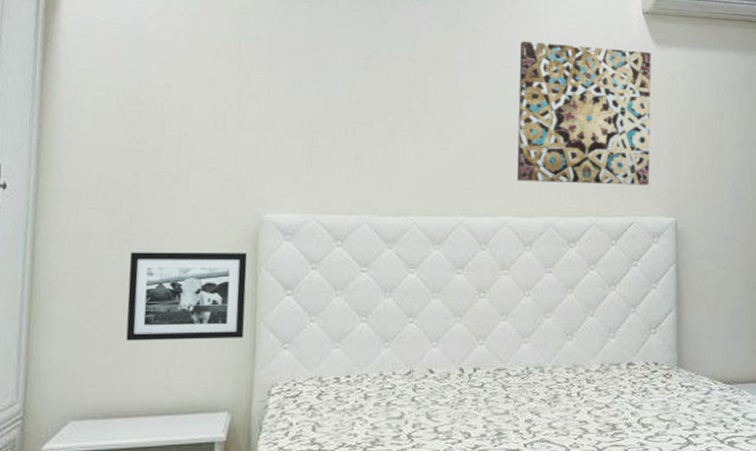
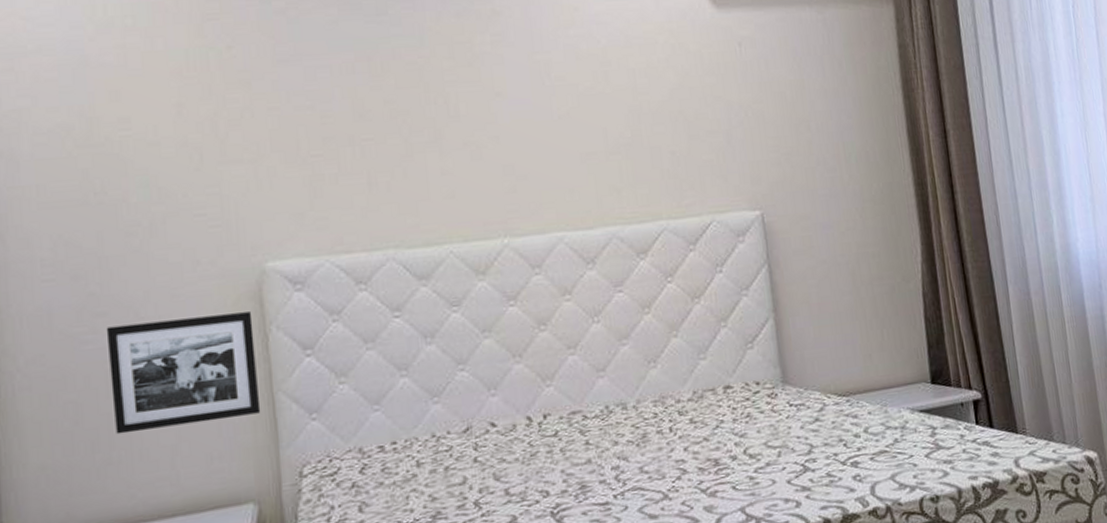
wall art: present [517,41,651,186] -> none [552,16,726,189]

